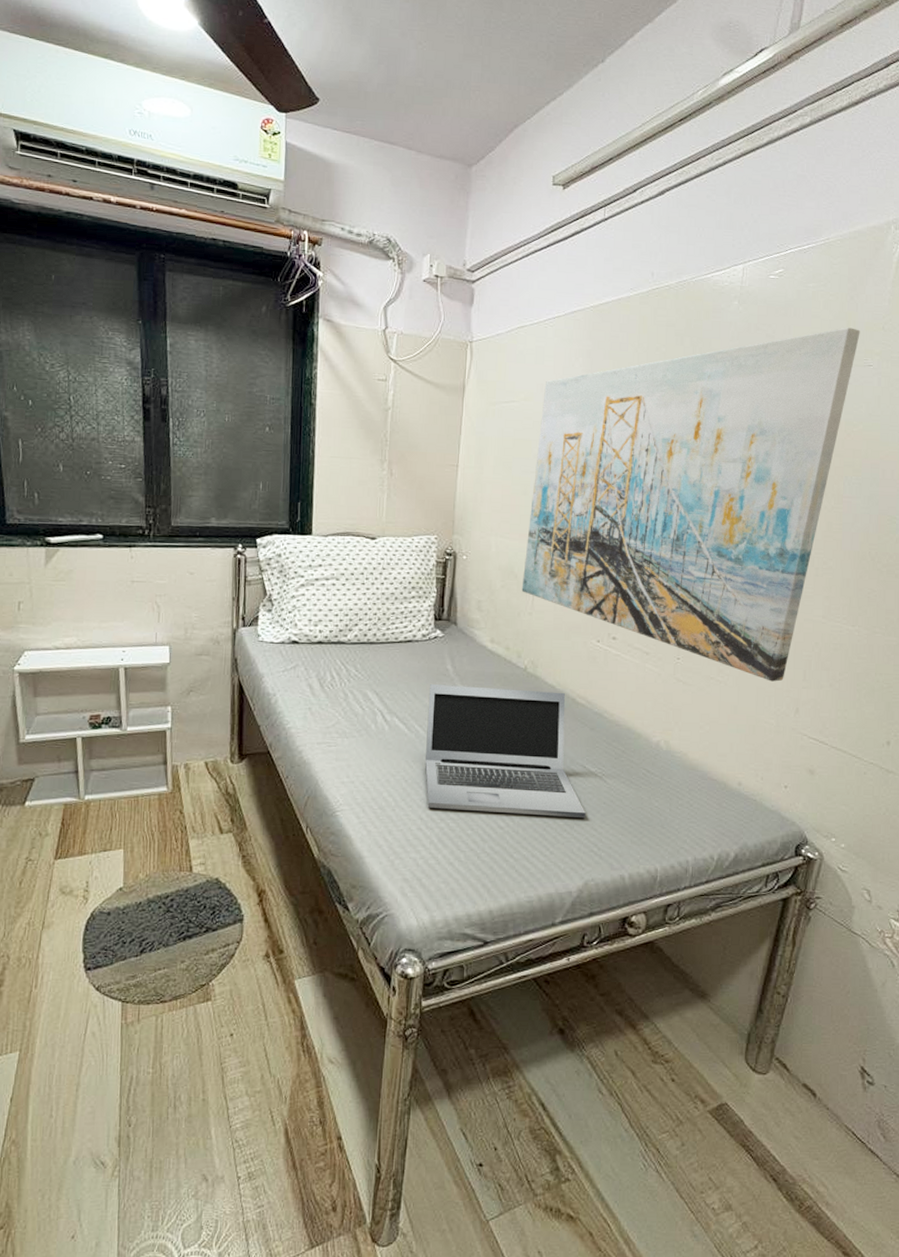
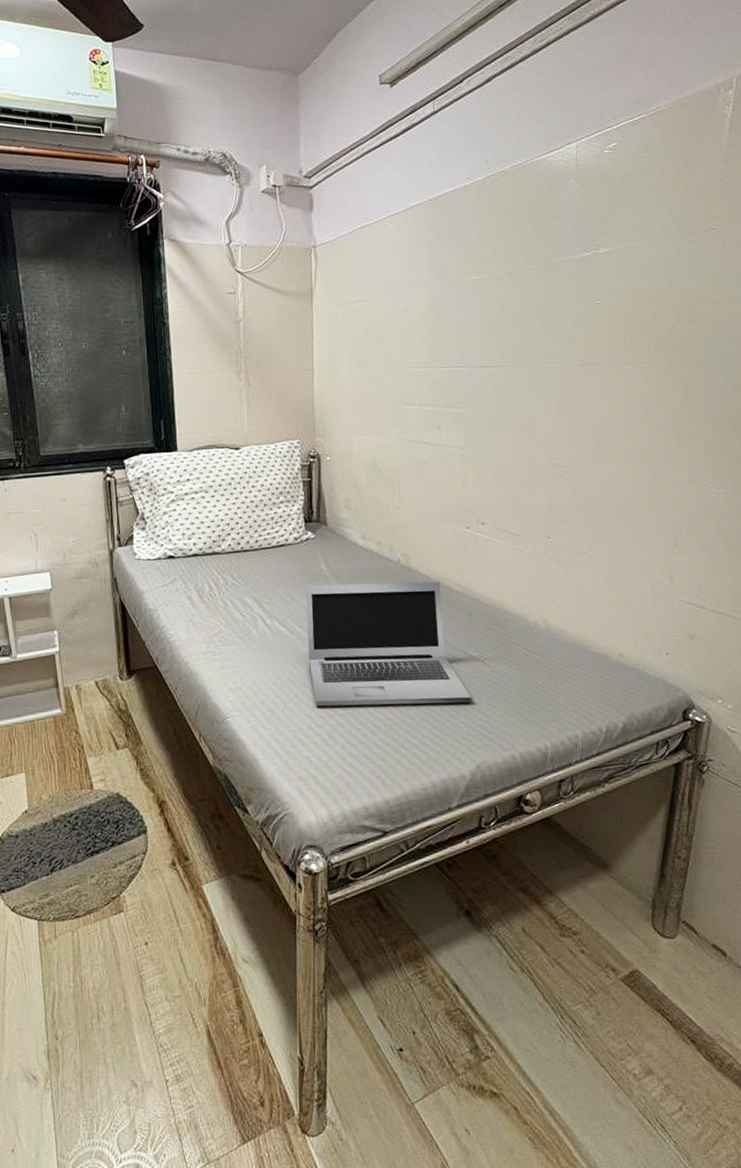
wall art: present [521,327,860,682] -> none [387,193,700,551]

